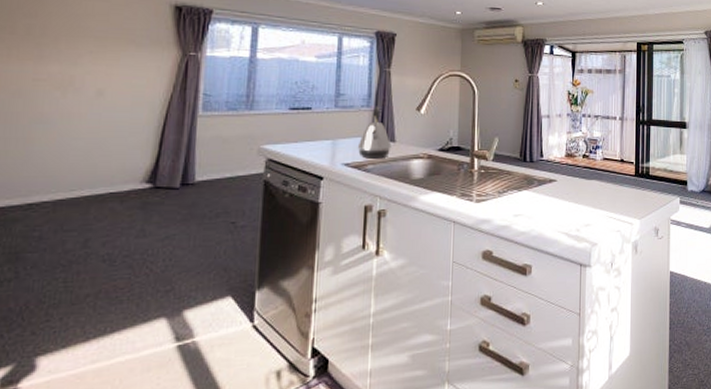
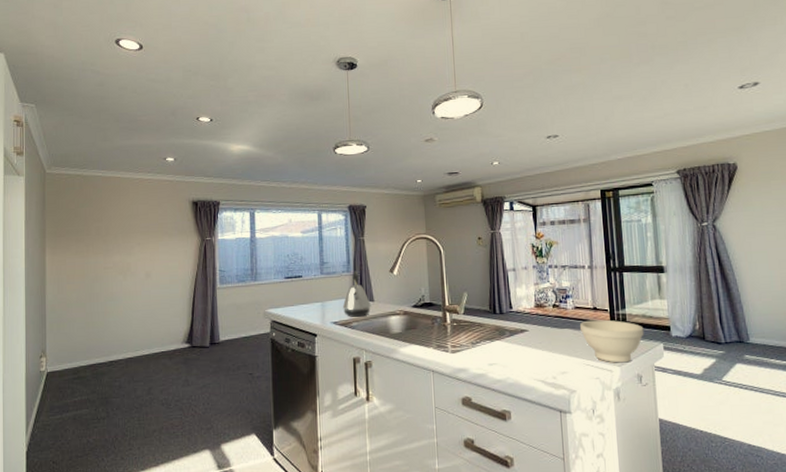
bowl: none [606,172,664,216] -> present [579,319,644,363]

